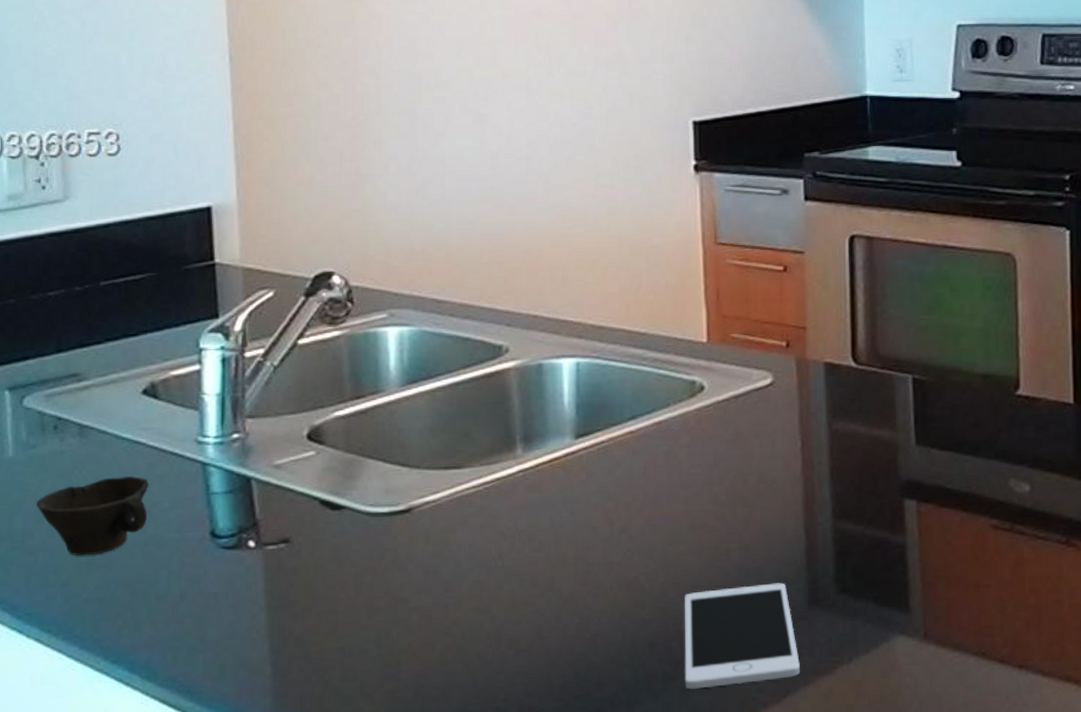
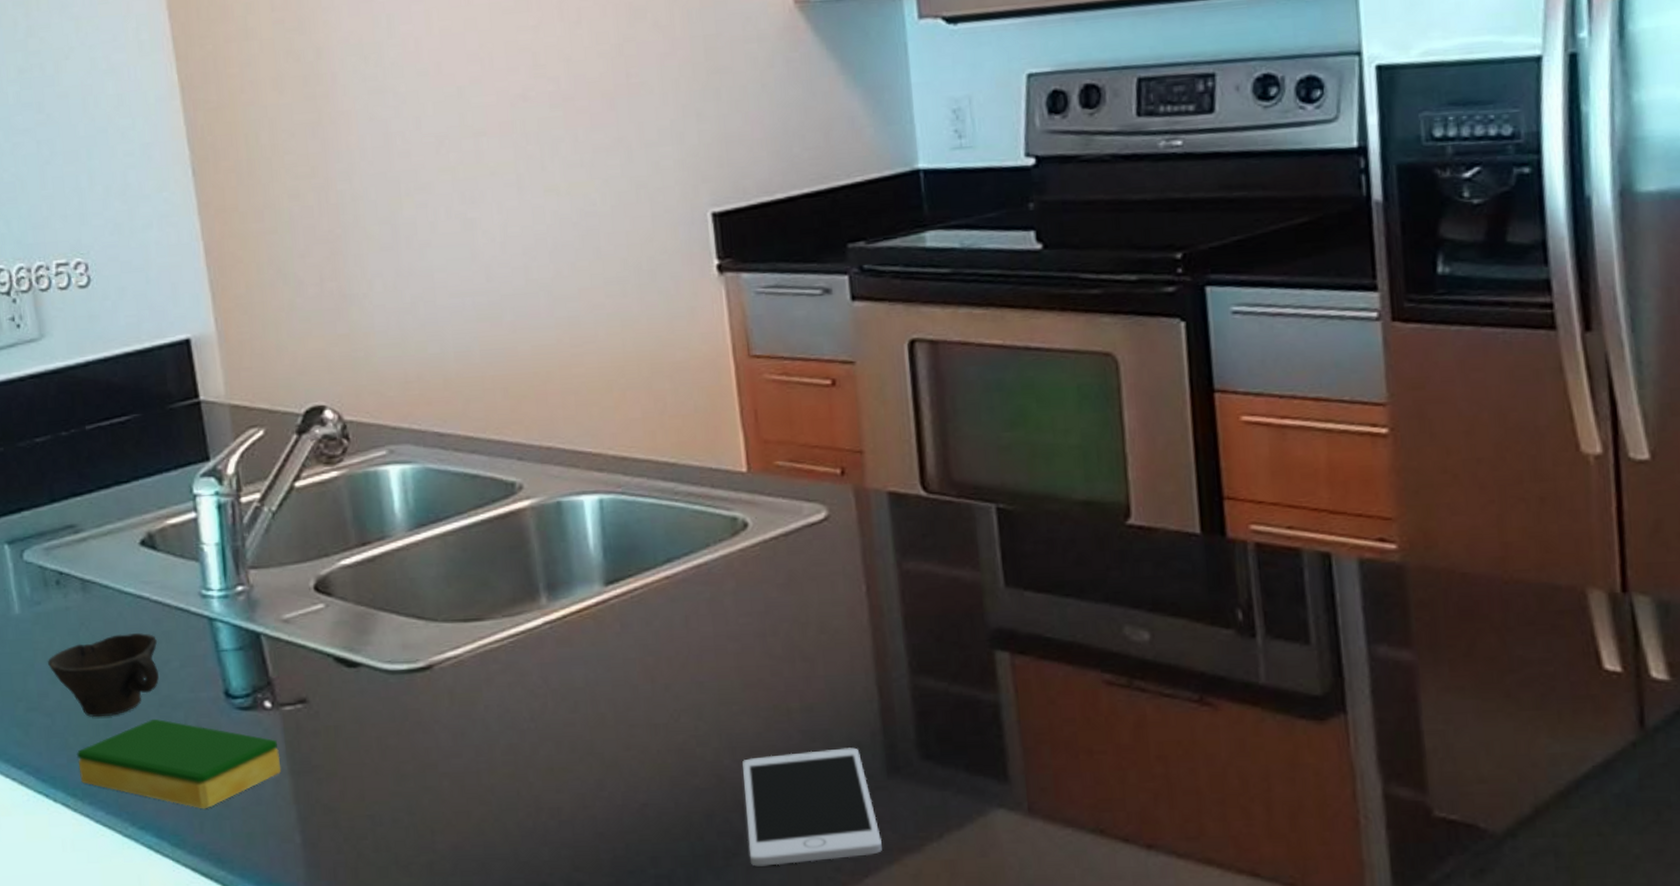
dish sponge: none [55,557,259,643] -> present [76,718,282,809]

